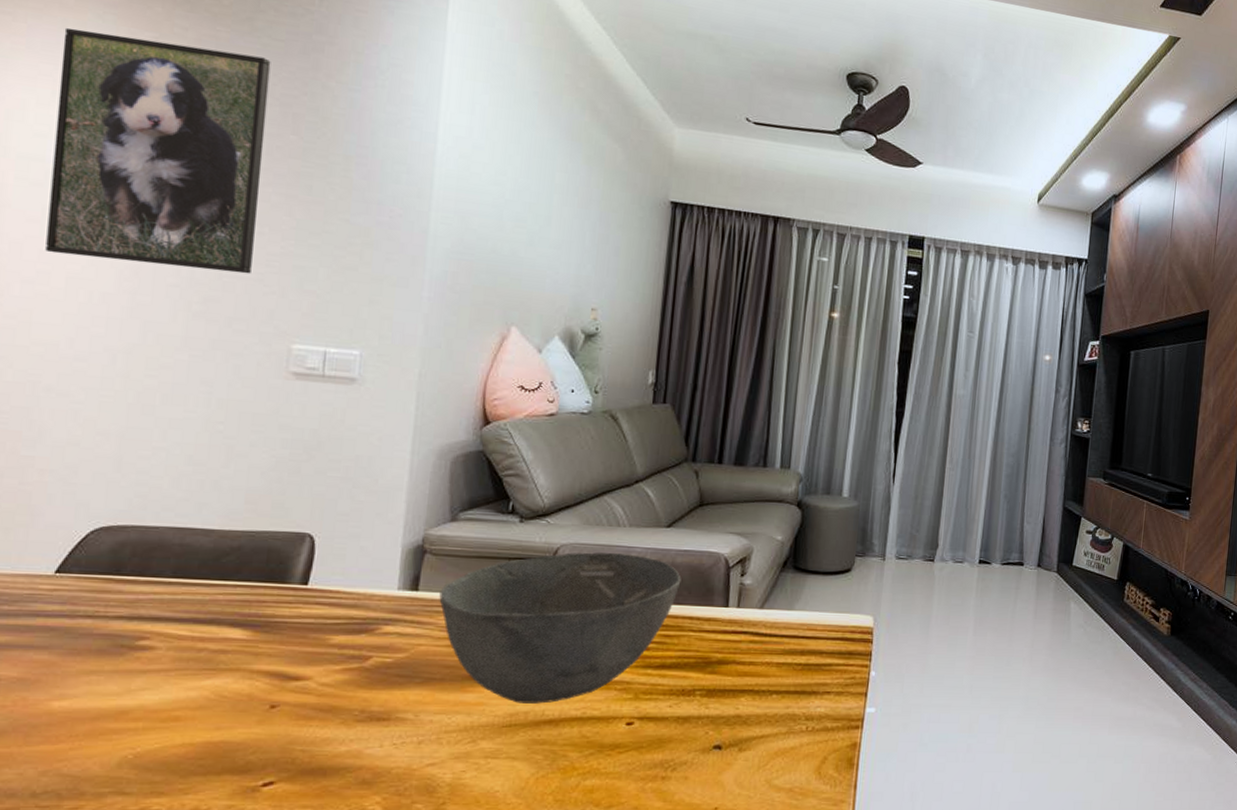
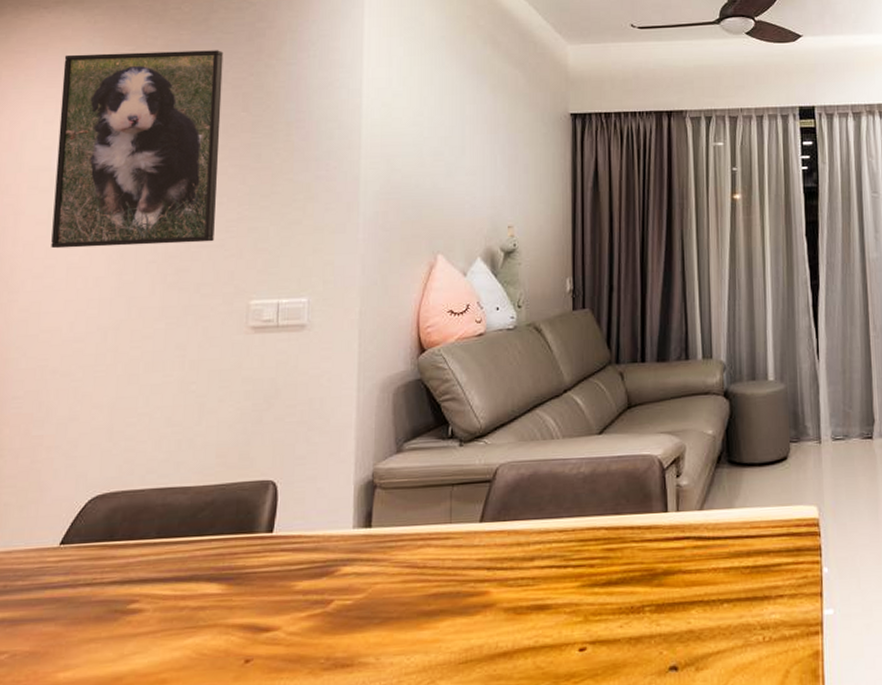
bowl: present [439,552,681,704] -> none [391,467,618,637]

